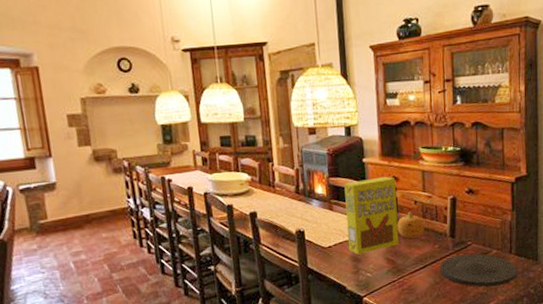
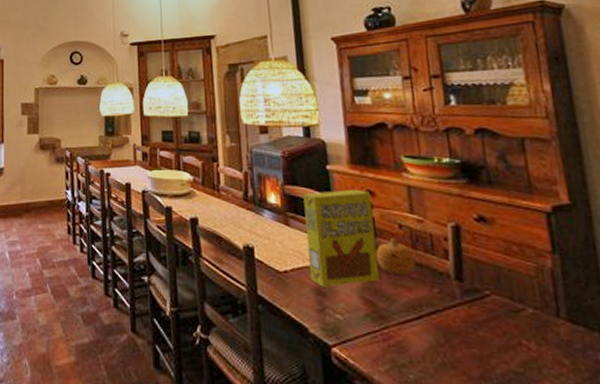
plate: present [439,253,517,287] -> none [442,308,575,366]

